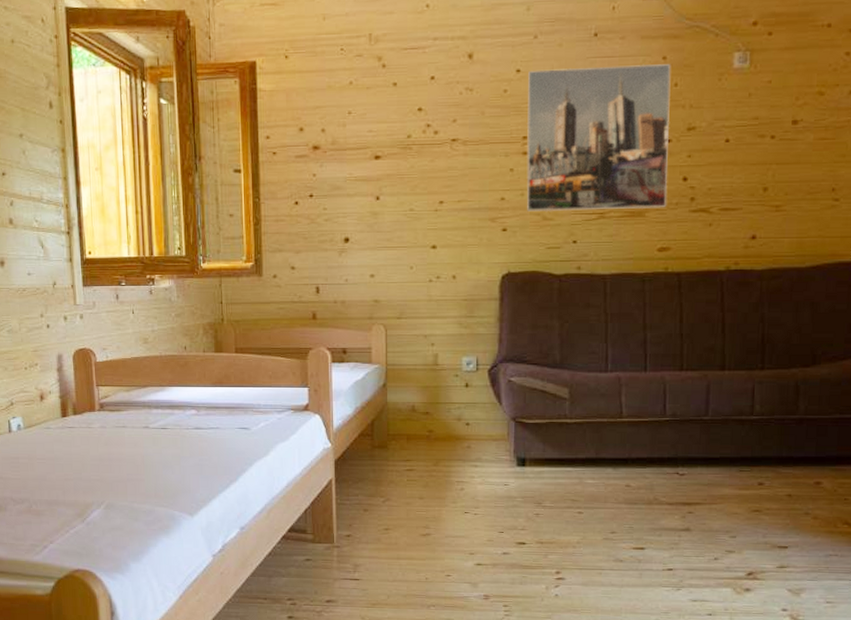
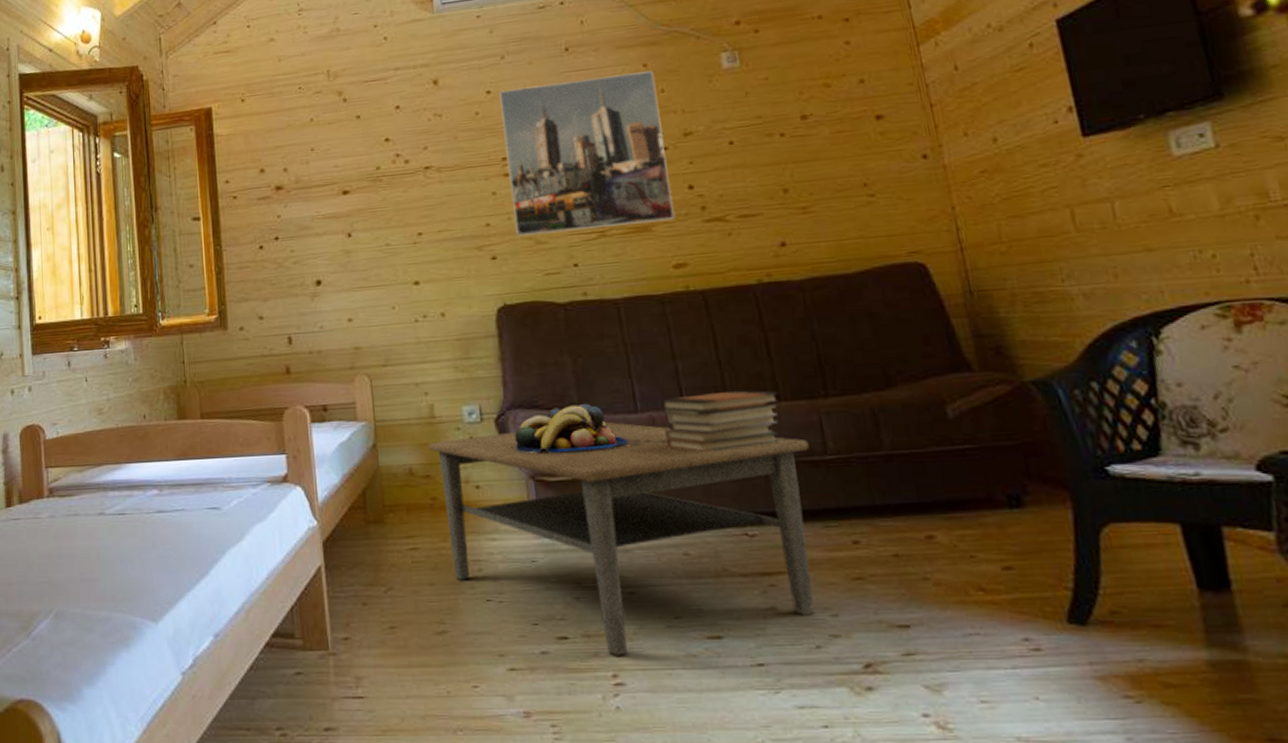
coffee table: none [430,377,741,558] -> present [428,421,815,656]
fruit bowl: none [502,361,596,402] -> present [514,403,628,455]
book stack: none [627,359,724,407] -> present [661,390,779,452]

